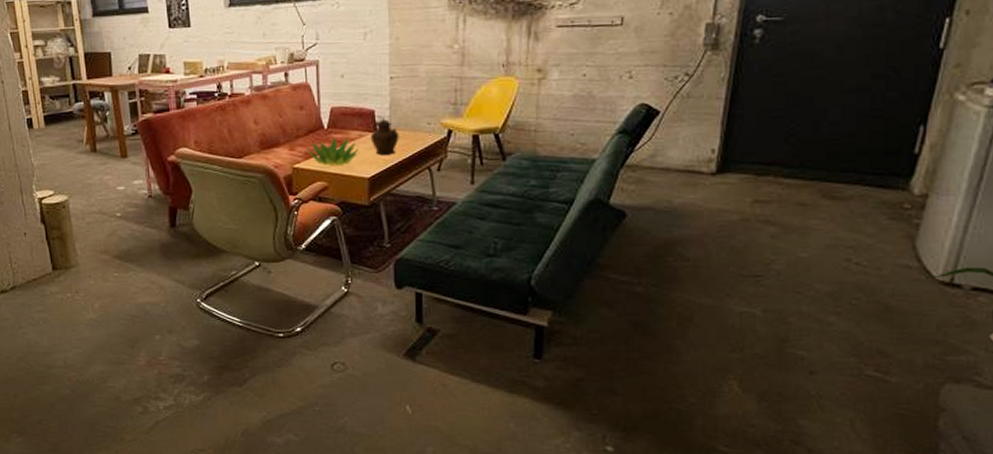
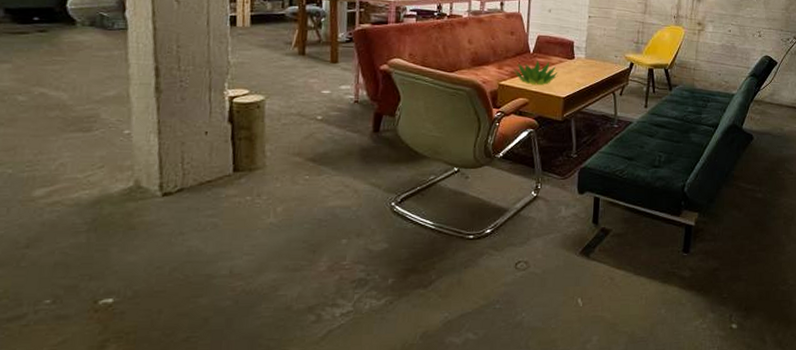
teapot: present [370,118,399,155] -> none [568,48,592,79]

